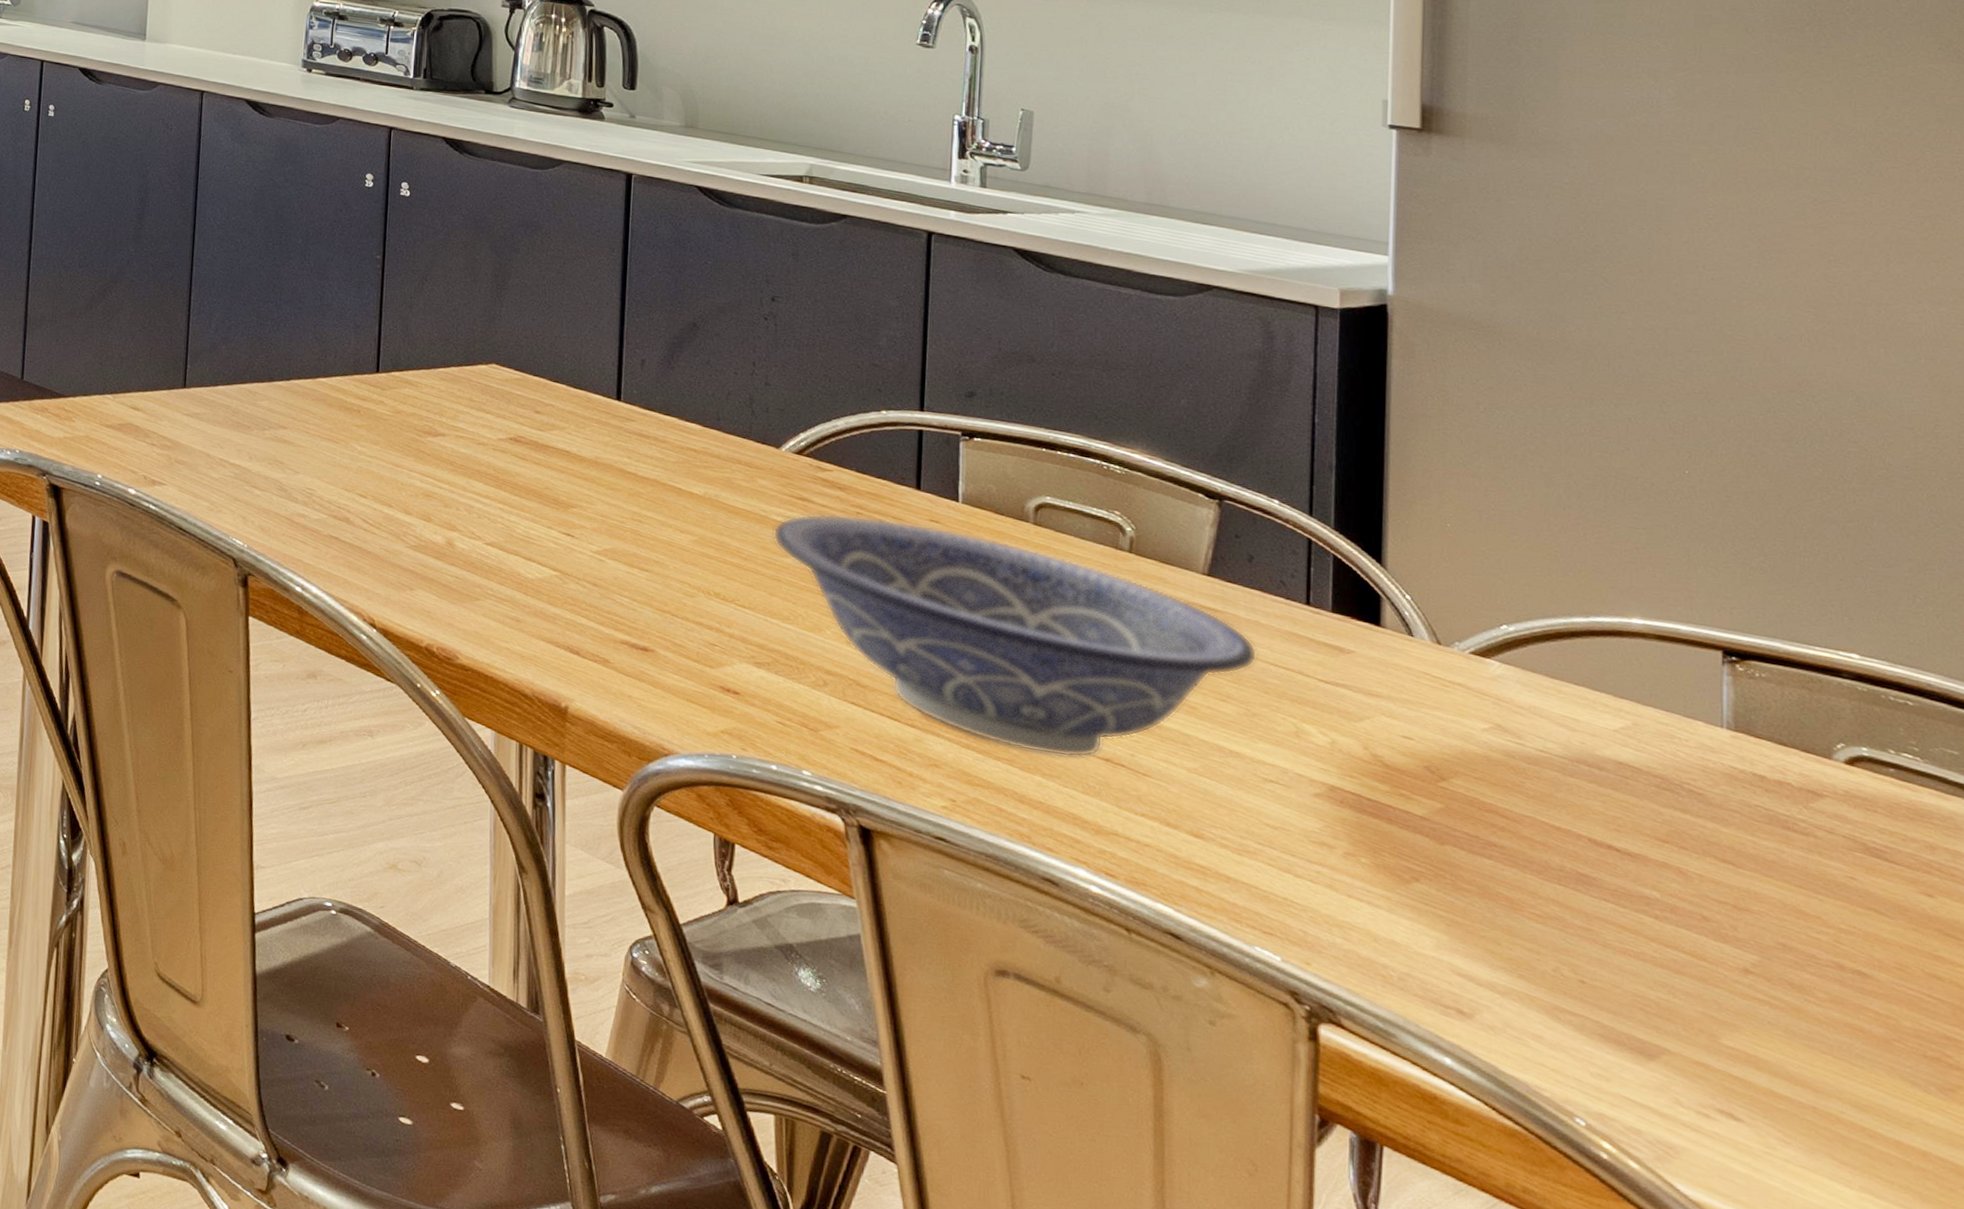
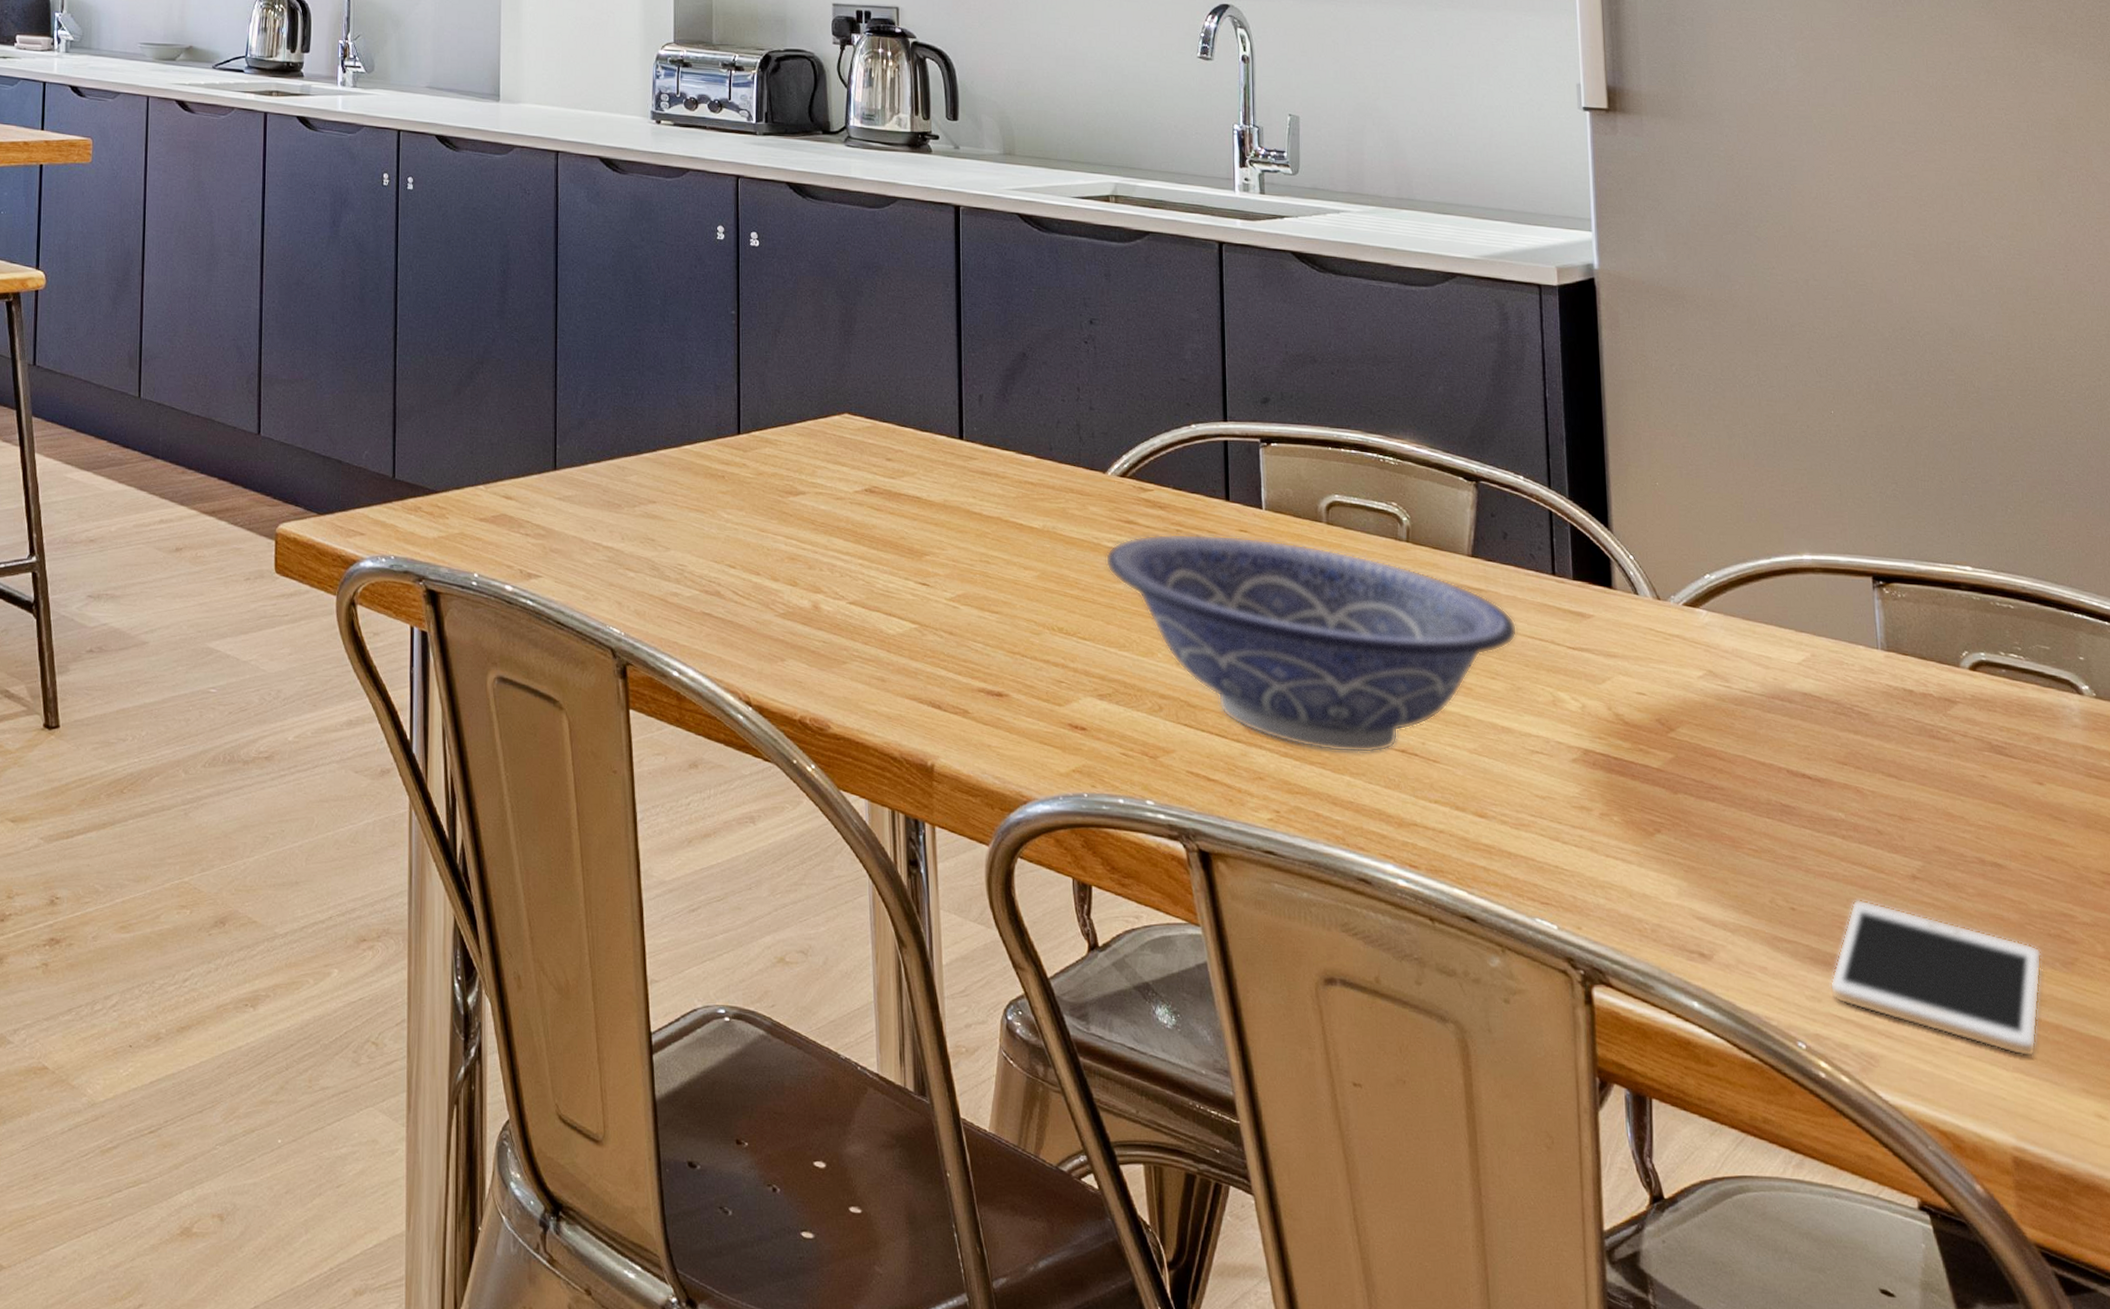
cell phone: none [1622,983,1912,1180] -> present [1829,900,2042,1057]

